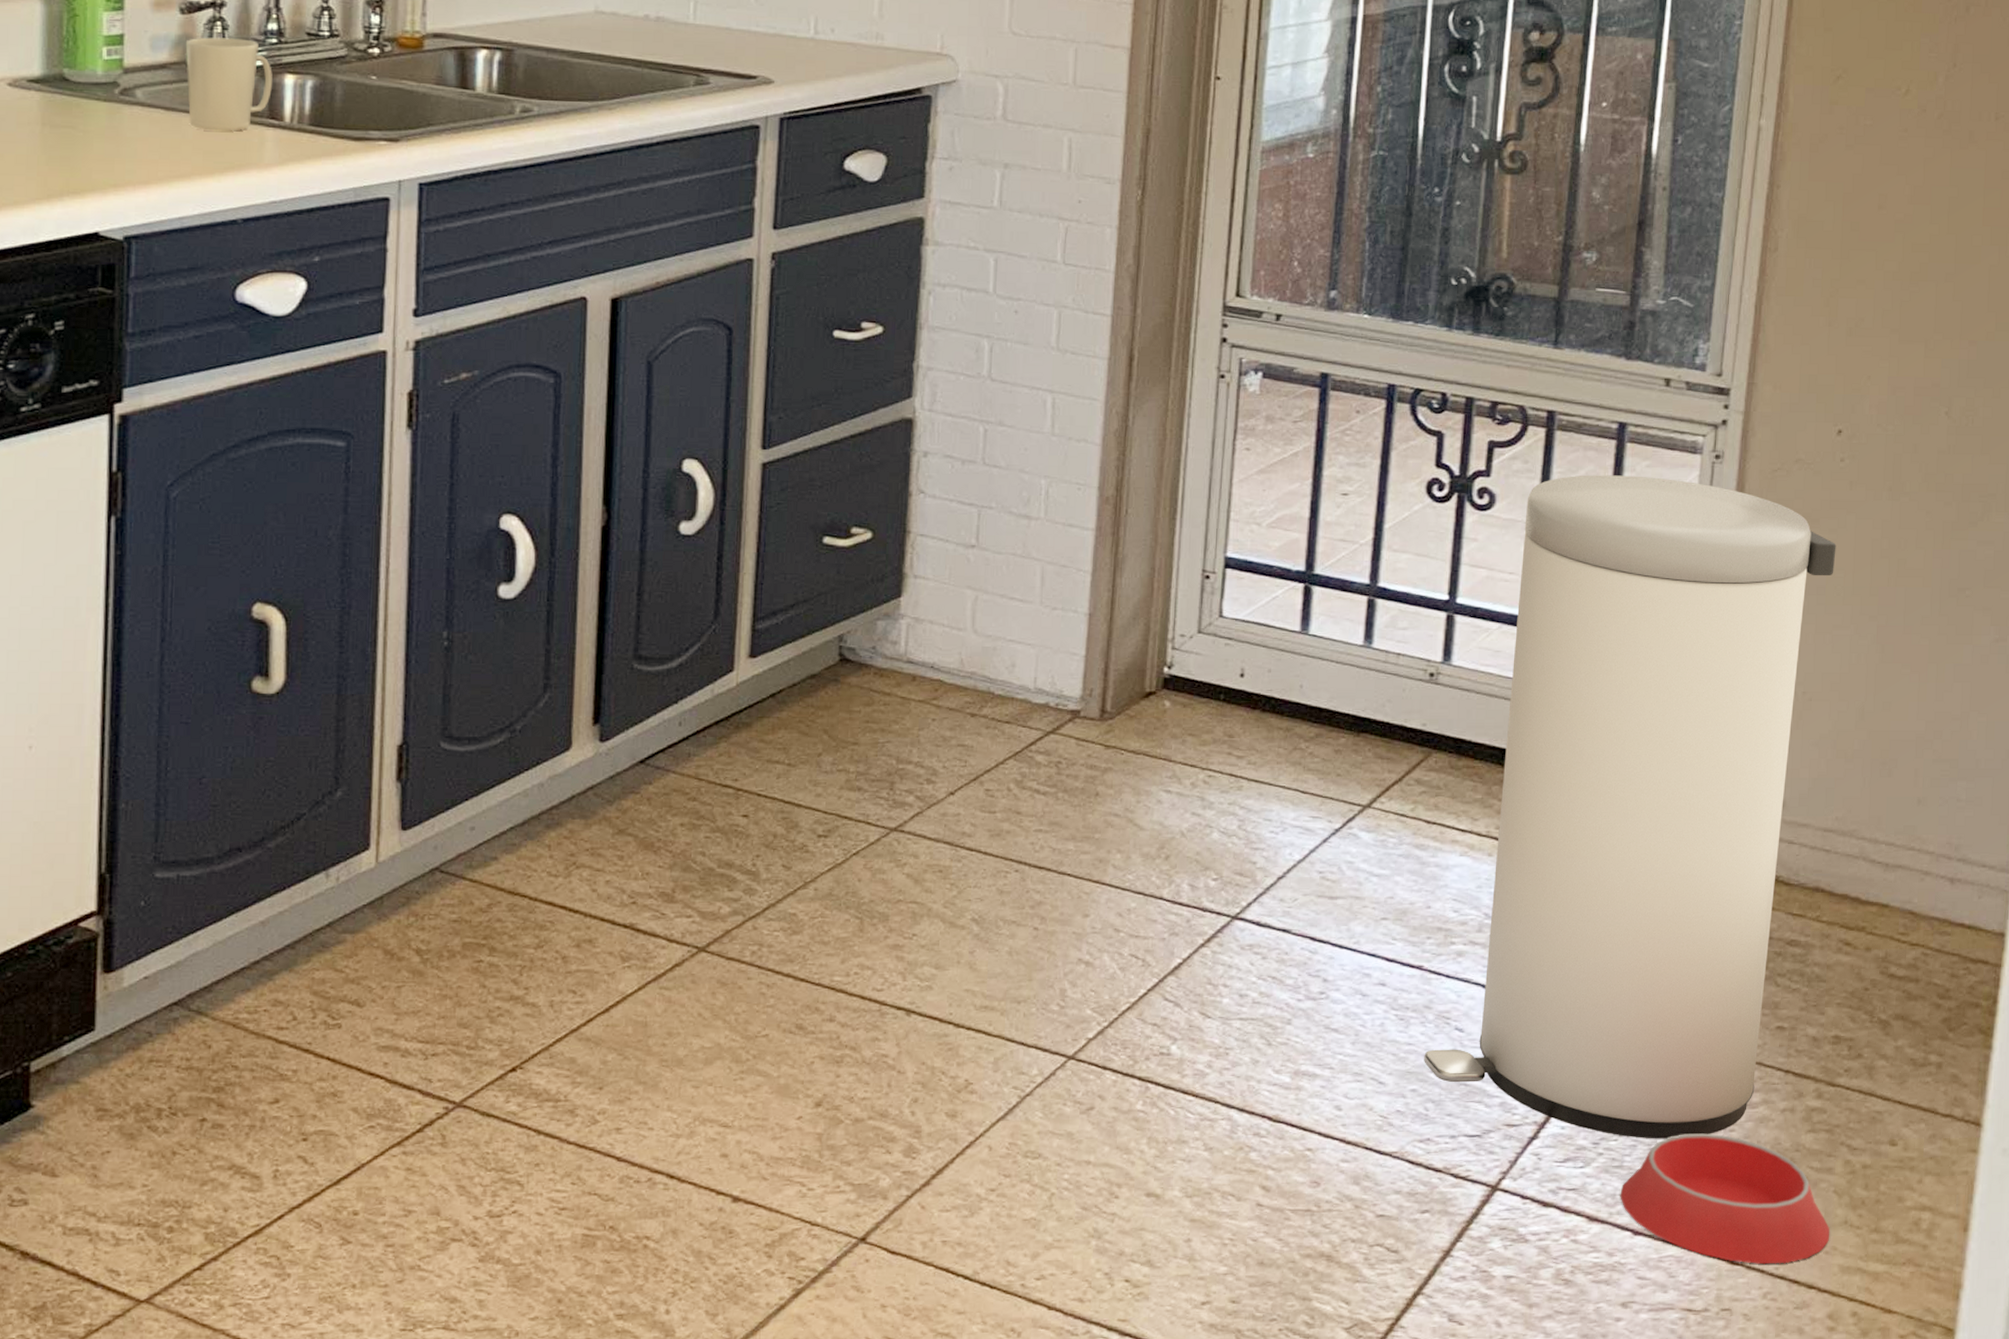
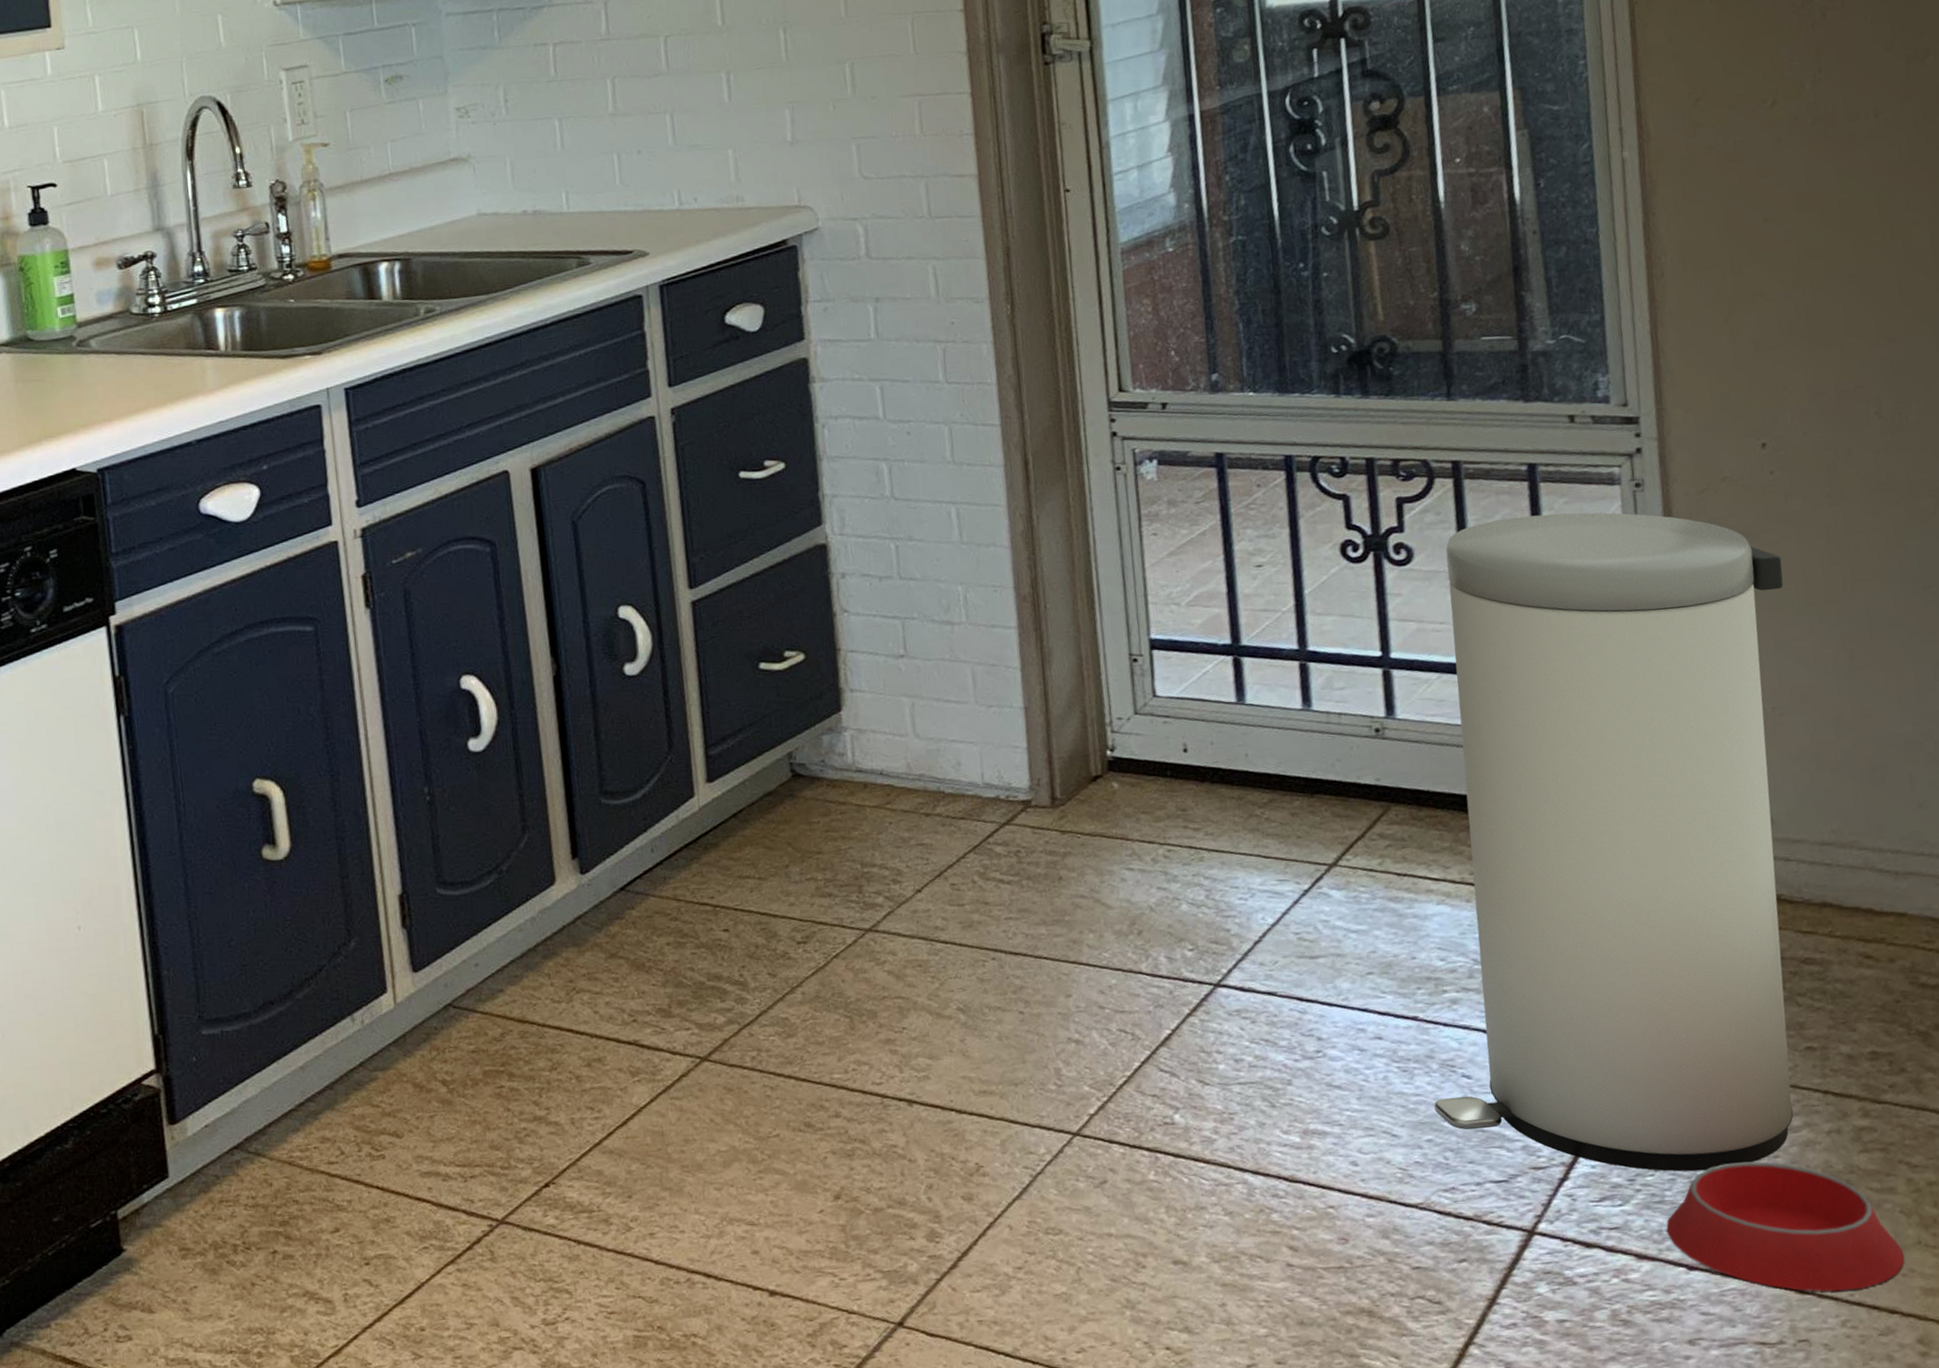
mug: present [185,37,272,131] -> none [126,283,206,367]

